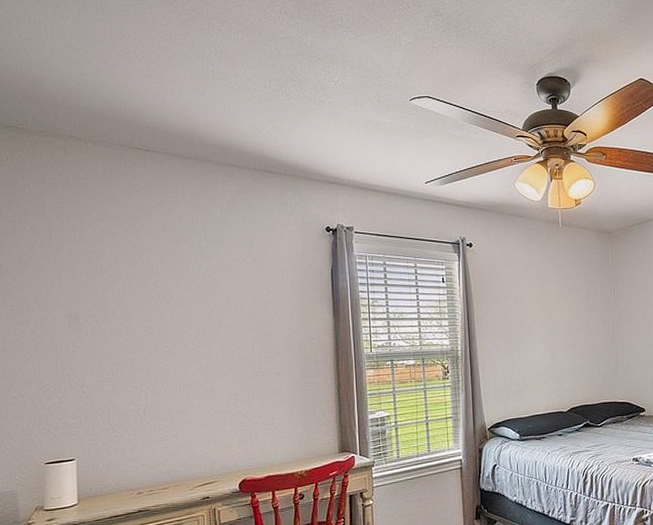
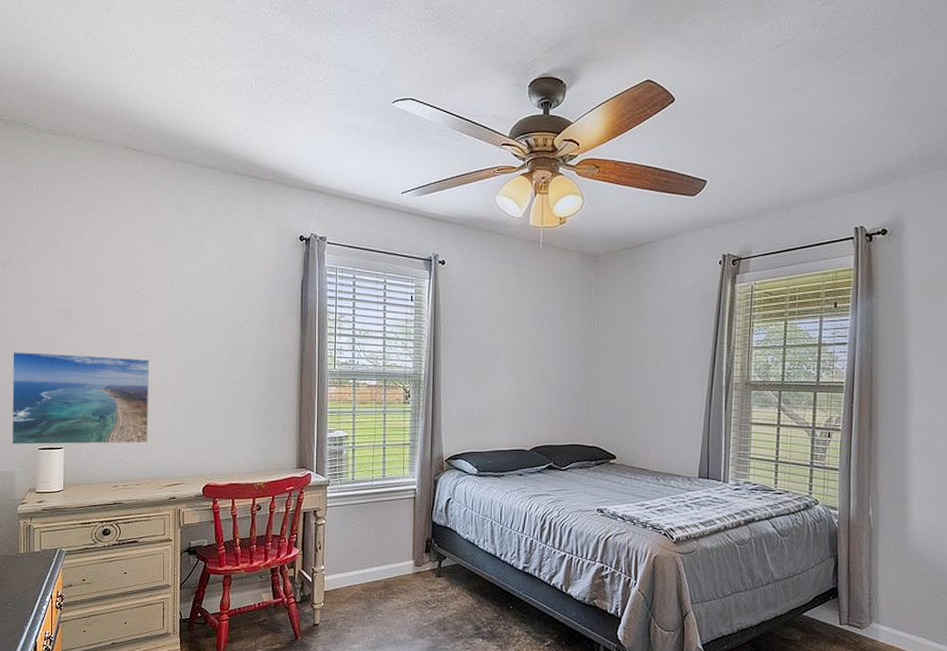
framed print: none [7,358,175,463] -> present [11,351,149,446]

